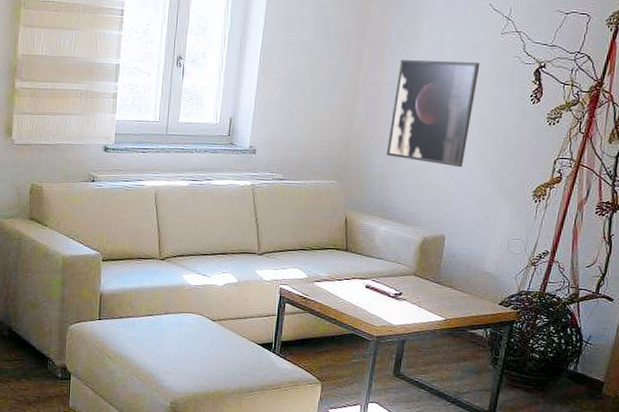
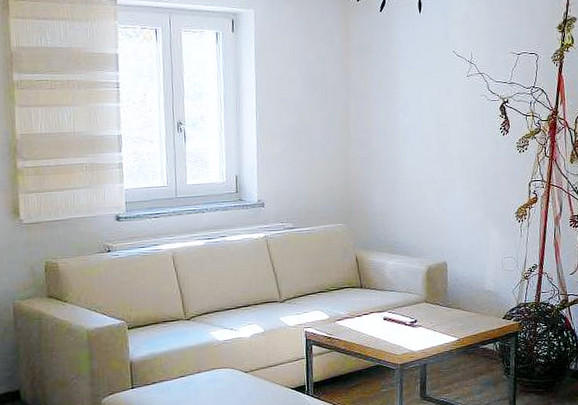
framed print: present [387,59,480,168] -> none [383,103,454,199]

